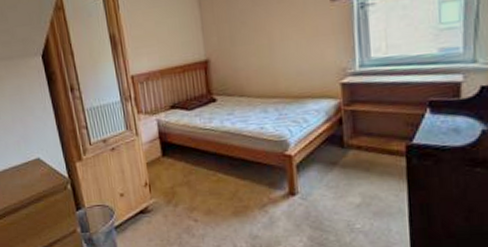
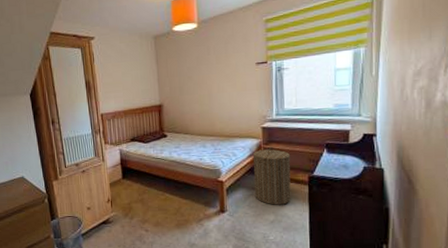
laundry hamper: none [331,107,383,184] -> present [253,146,291,205]

